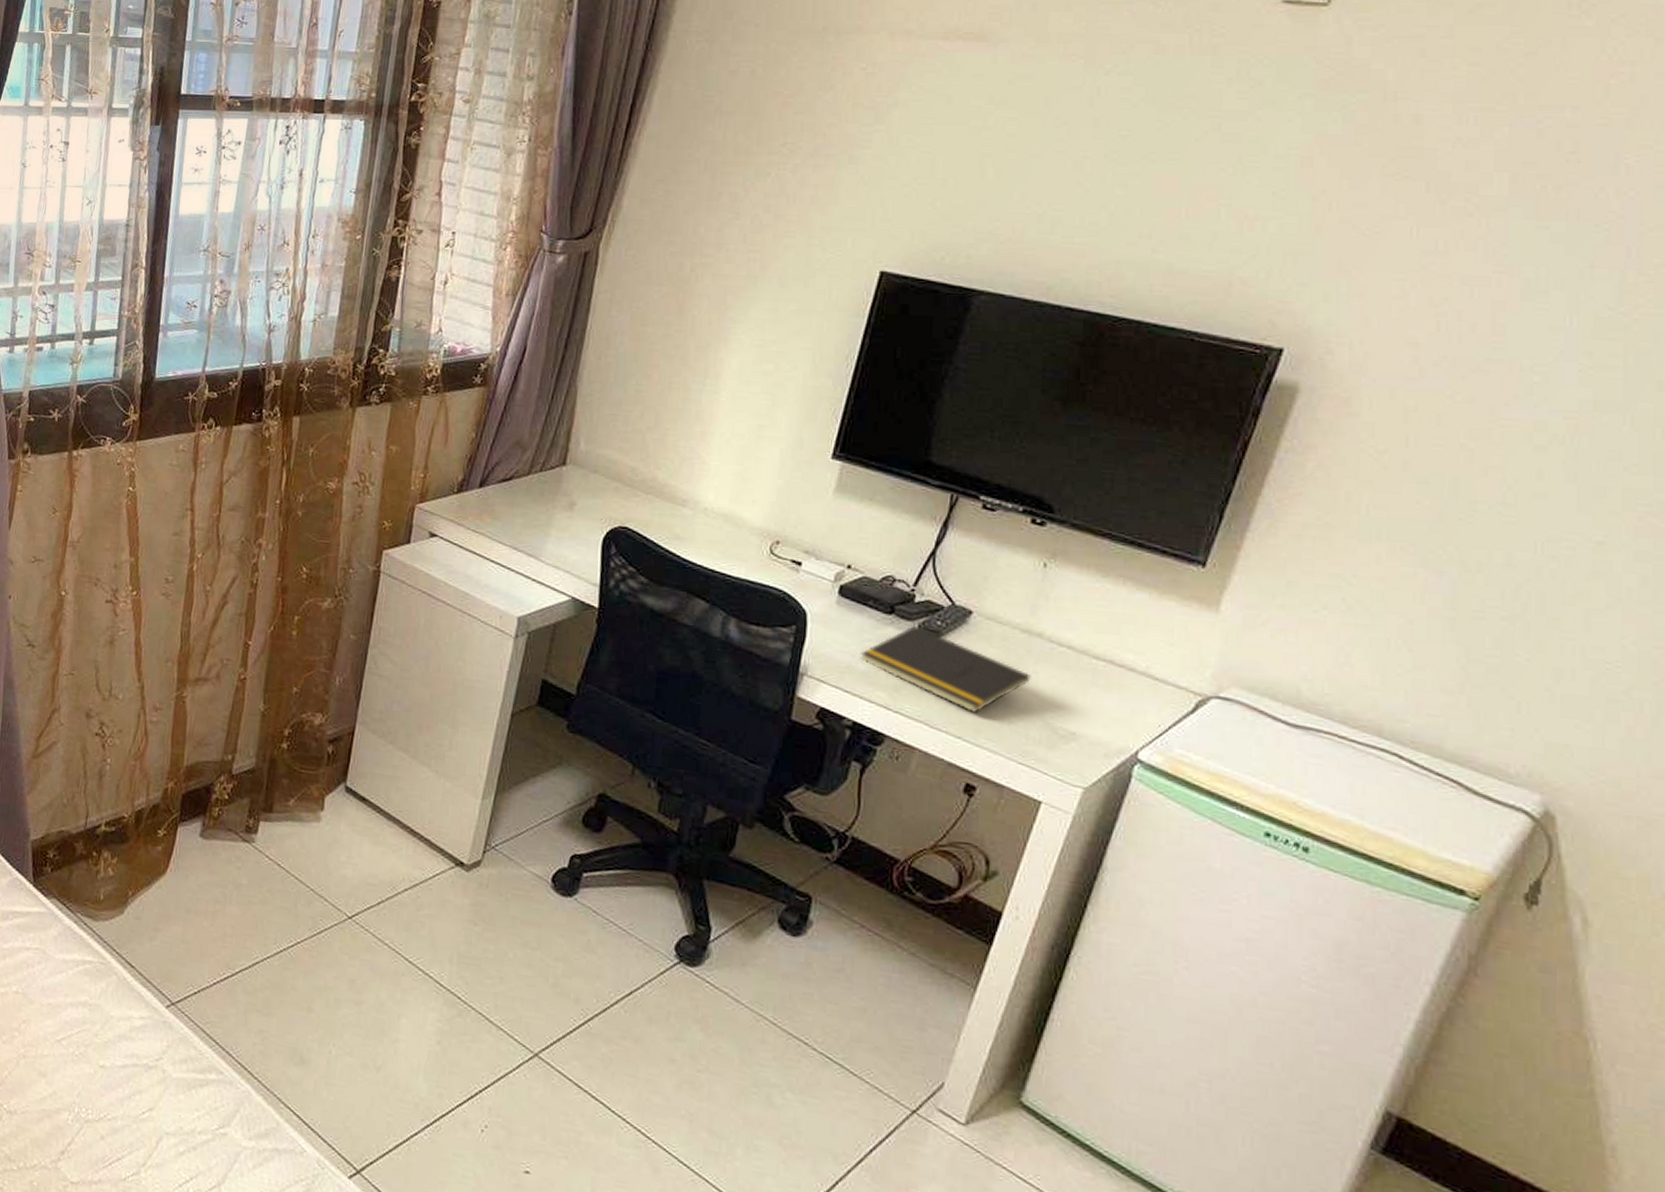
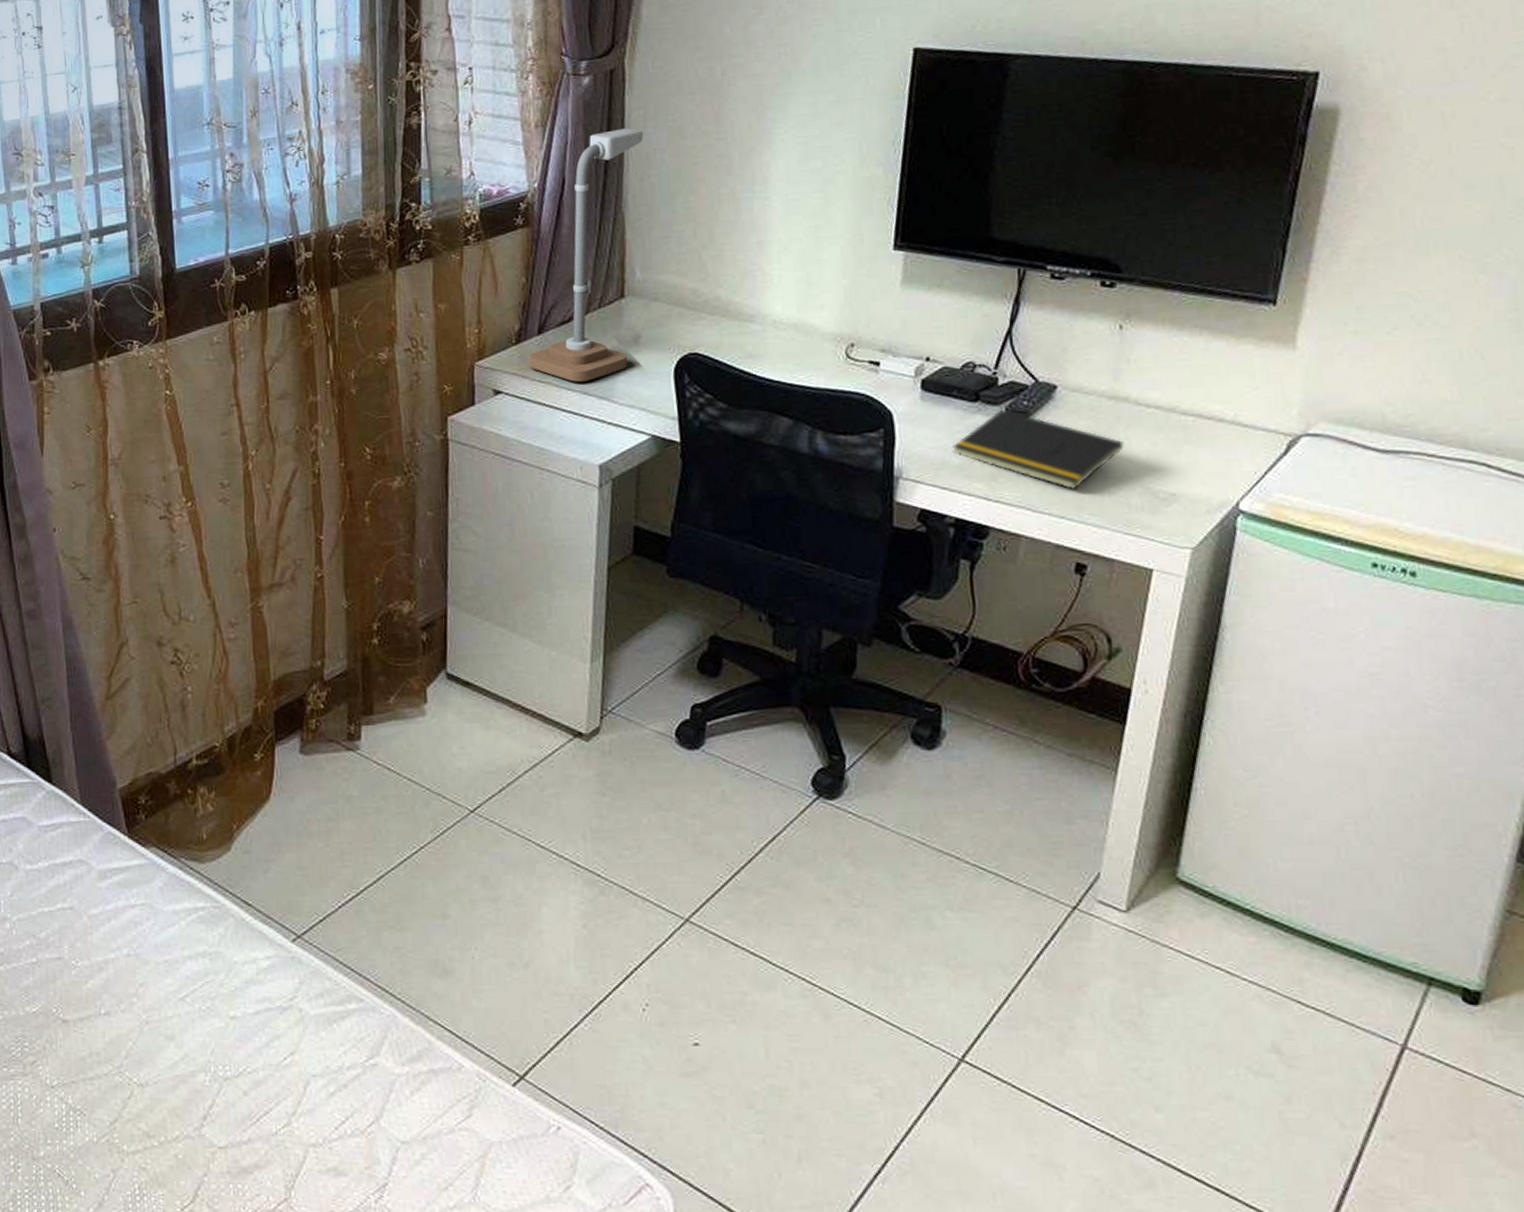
desk lamp: none [466,308,608,538] -> present [529,128,644,382]

